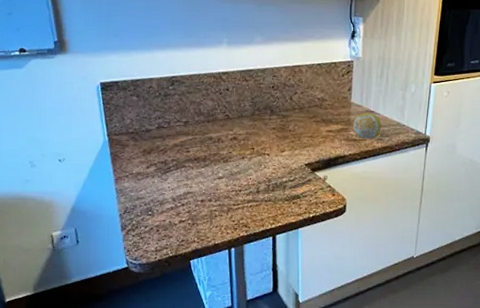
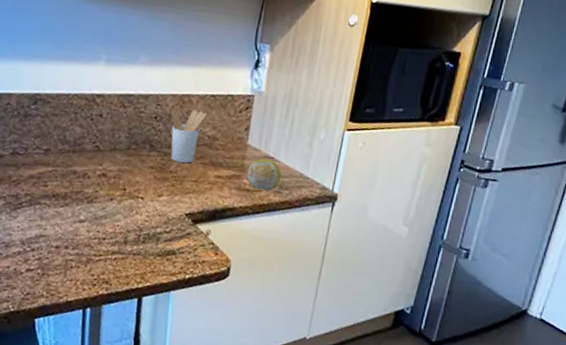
utensil holder: none [286,78,315,123] -> present [170,109,206,163]

